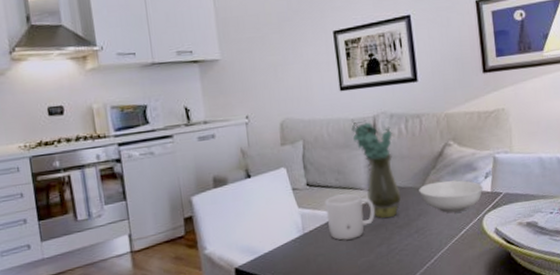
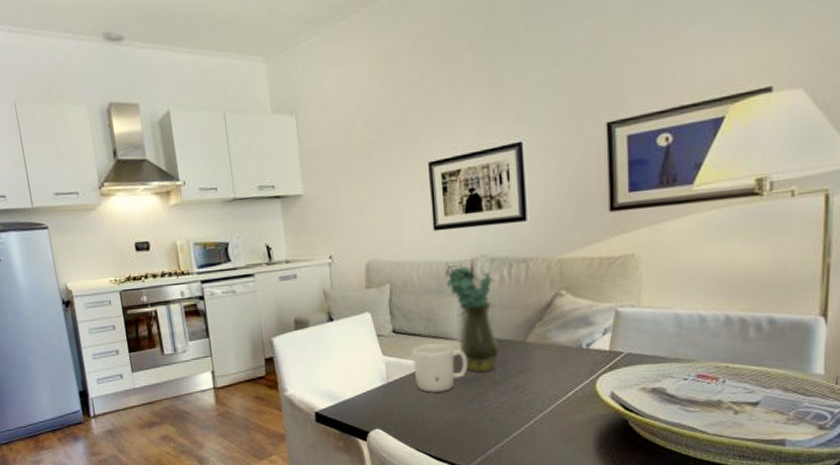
bowl: present [419,180,483,214] -> none [520,335,600,372]

